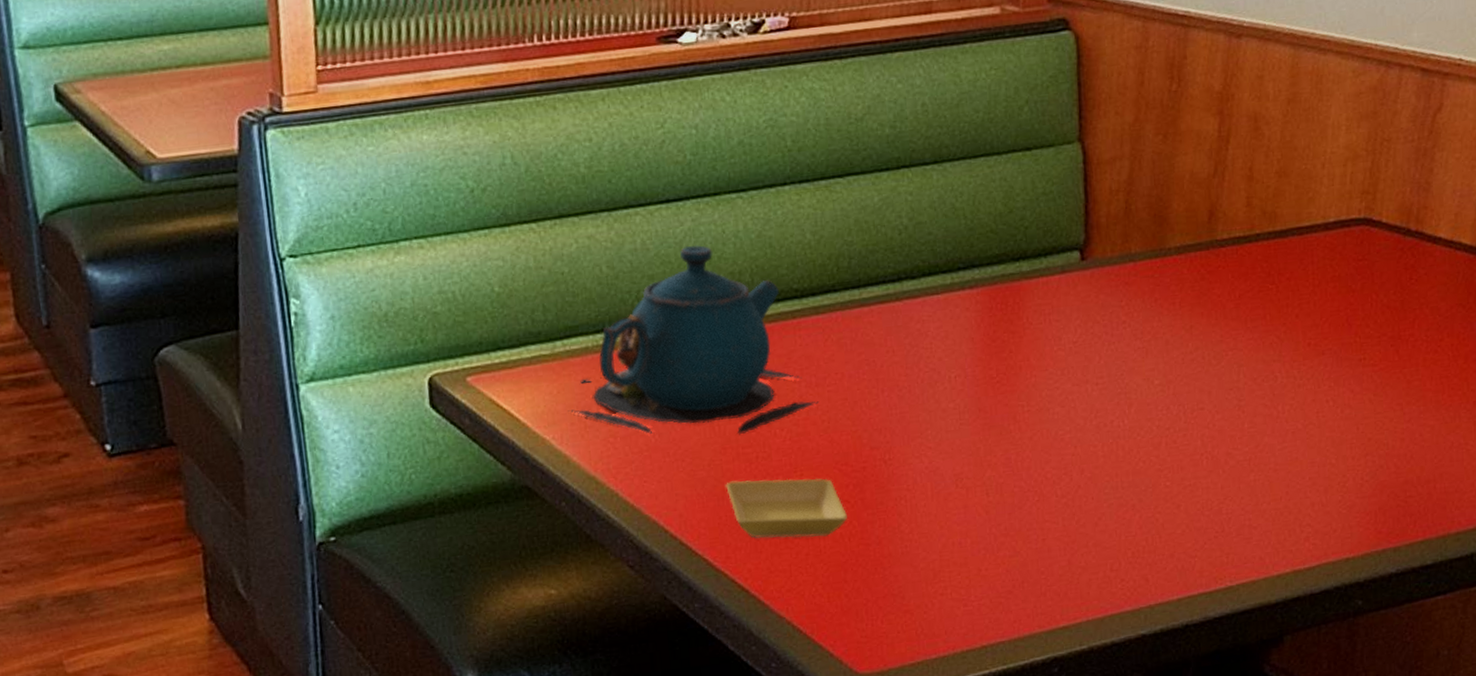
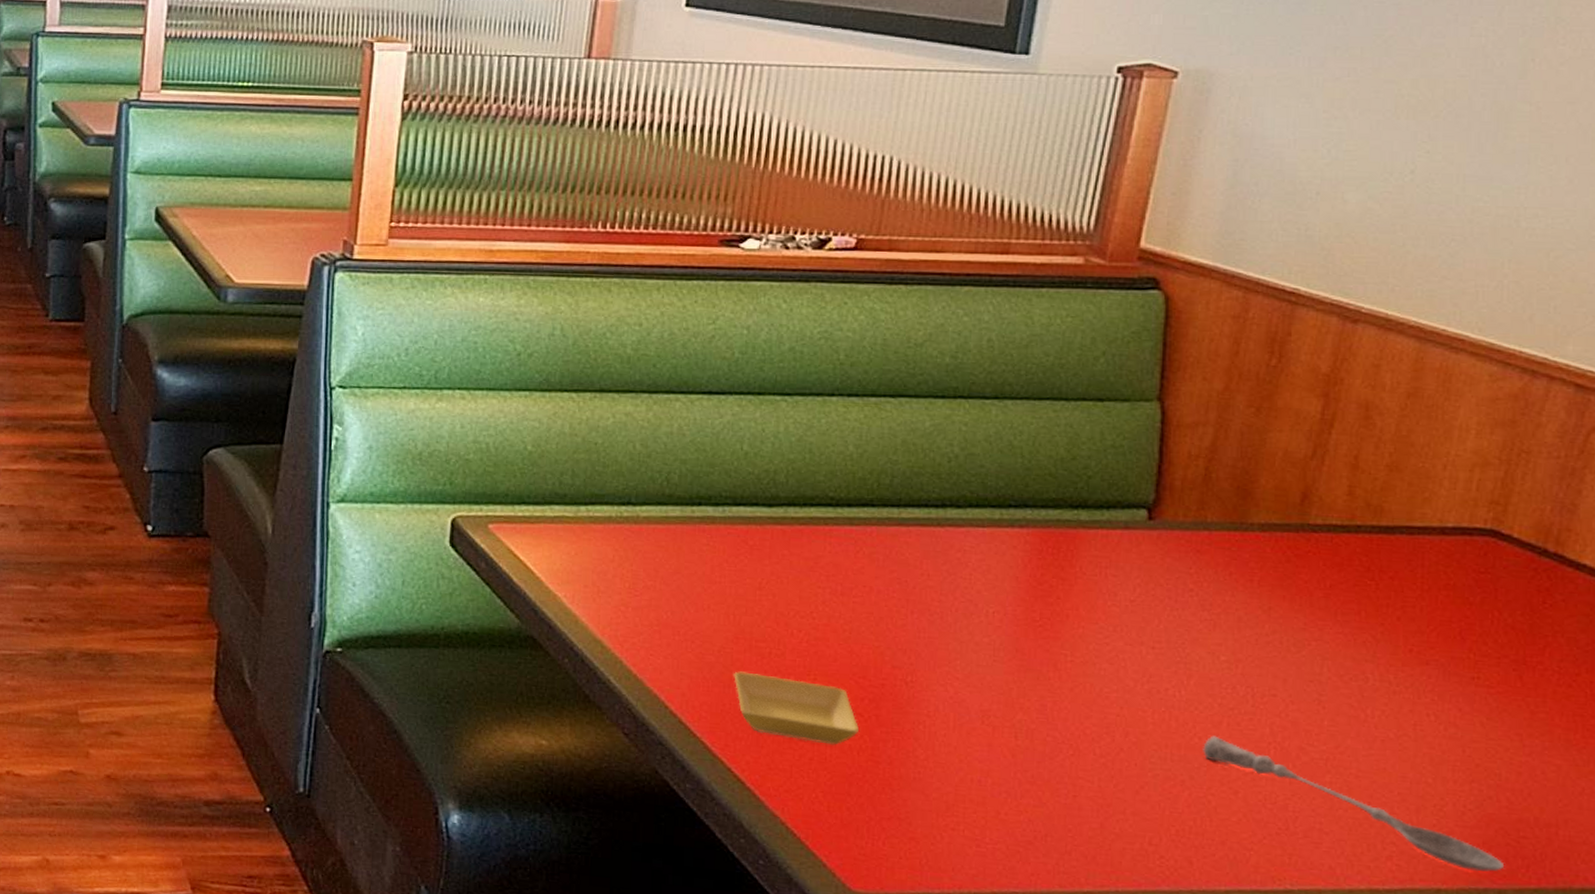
teapot: present [568,244,819,435] -> none [583,437,843,628]
soupspoon: none [1147,457,1397,536] -> present [1203,735,1505,872]

